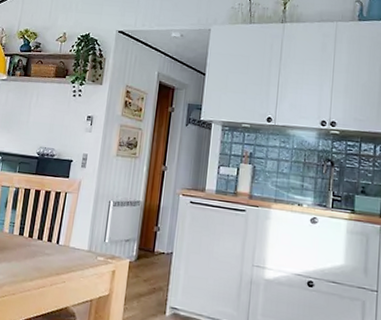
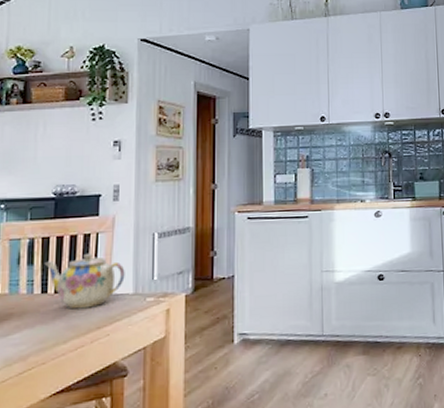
teapot: none [24,208,84,256] -> present [44,252,125,310]

